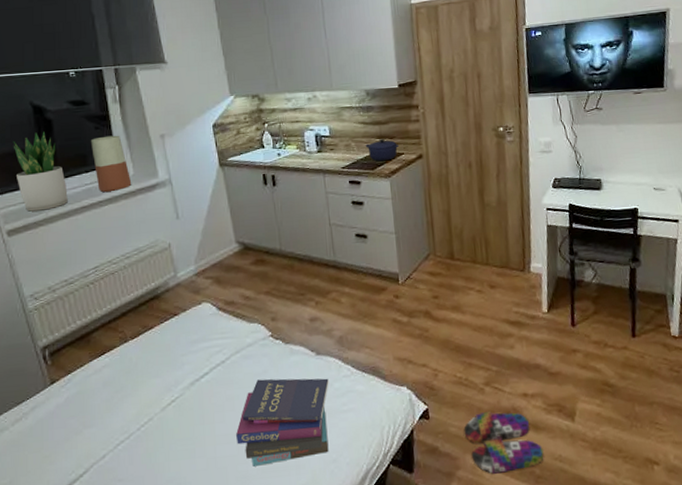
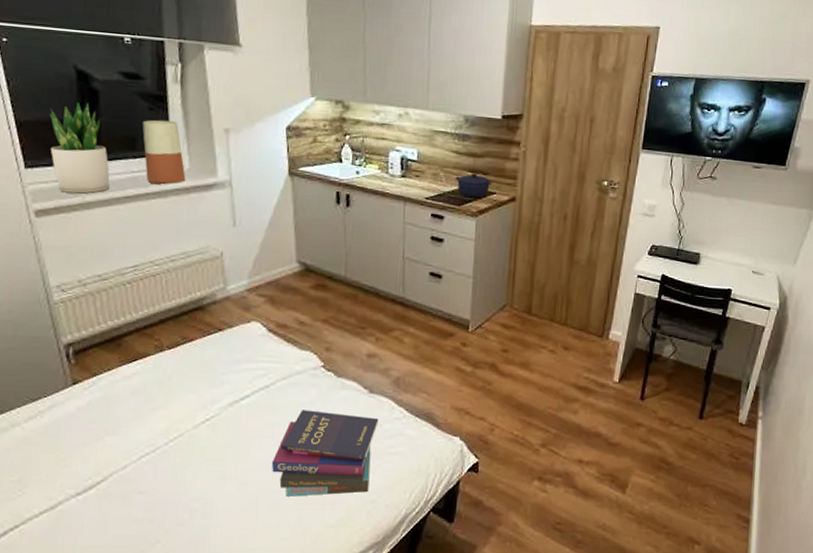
slippers: present [463,410,544,474] -> none [511,472,589,534]

